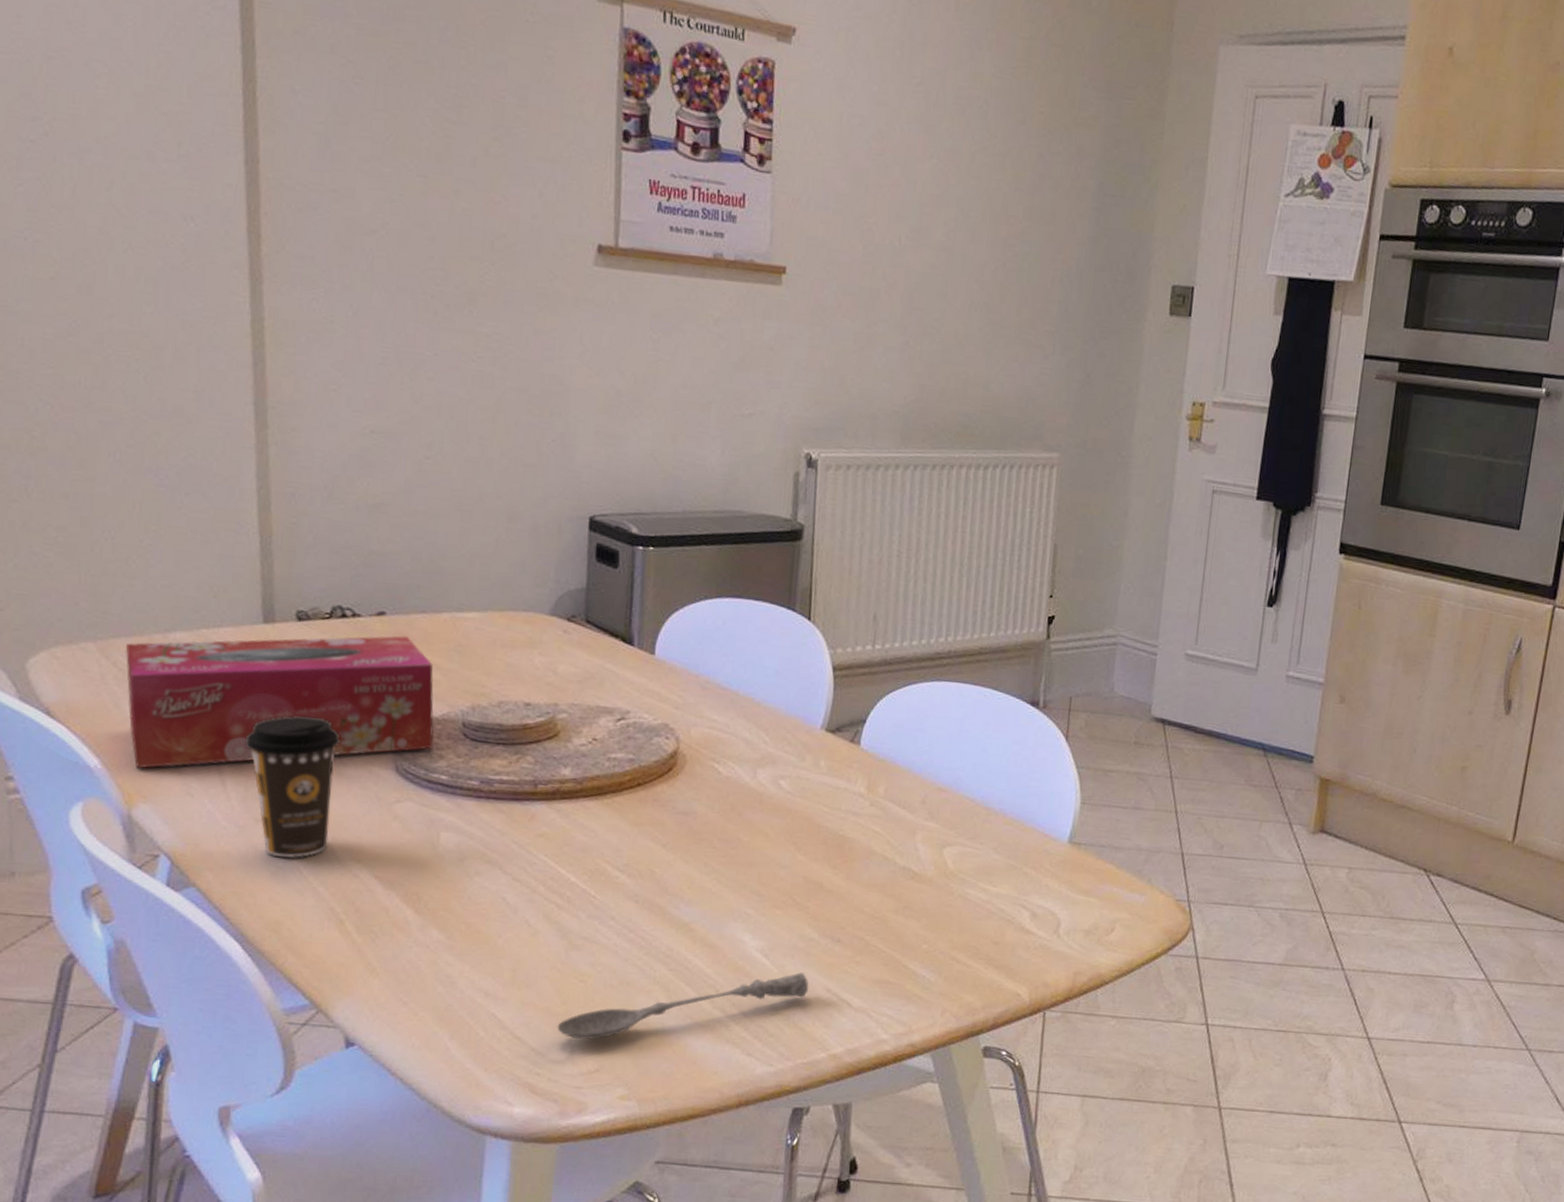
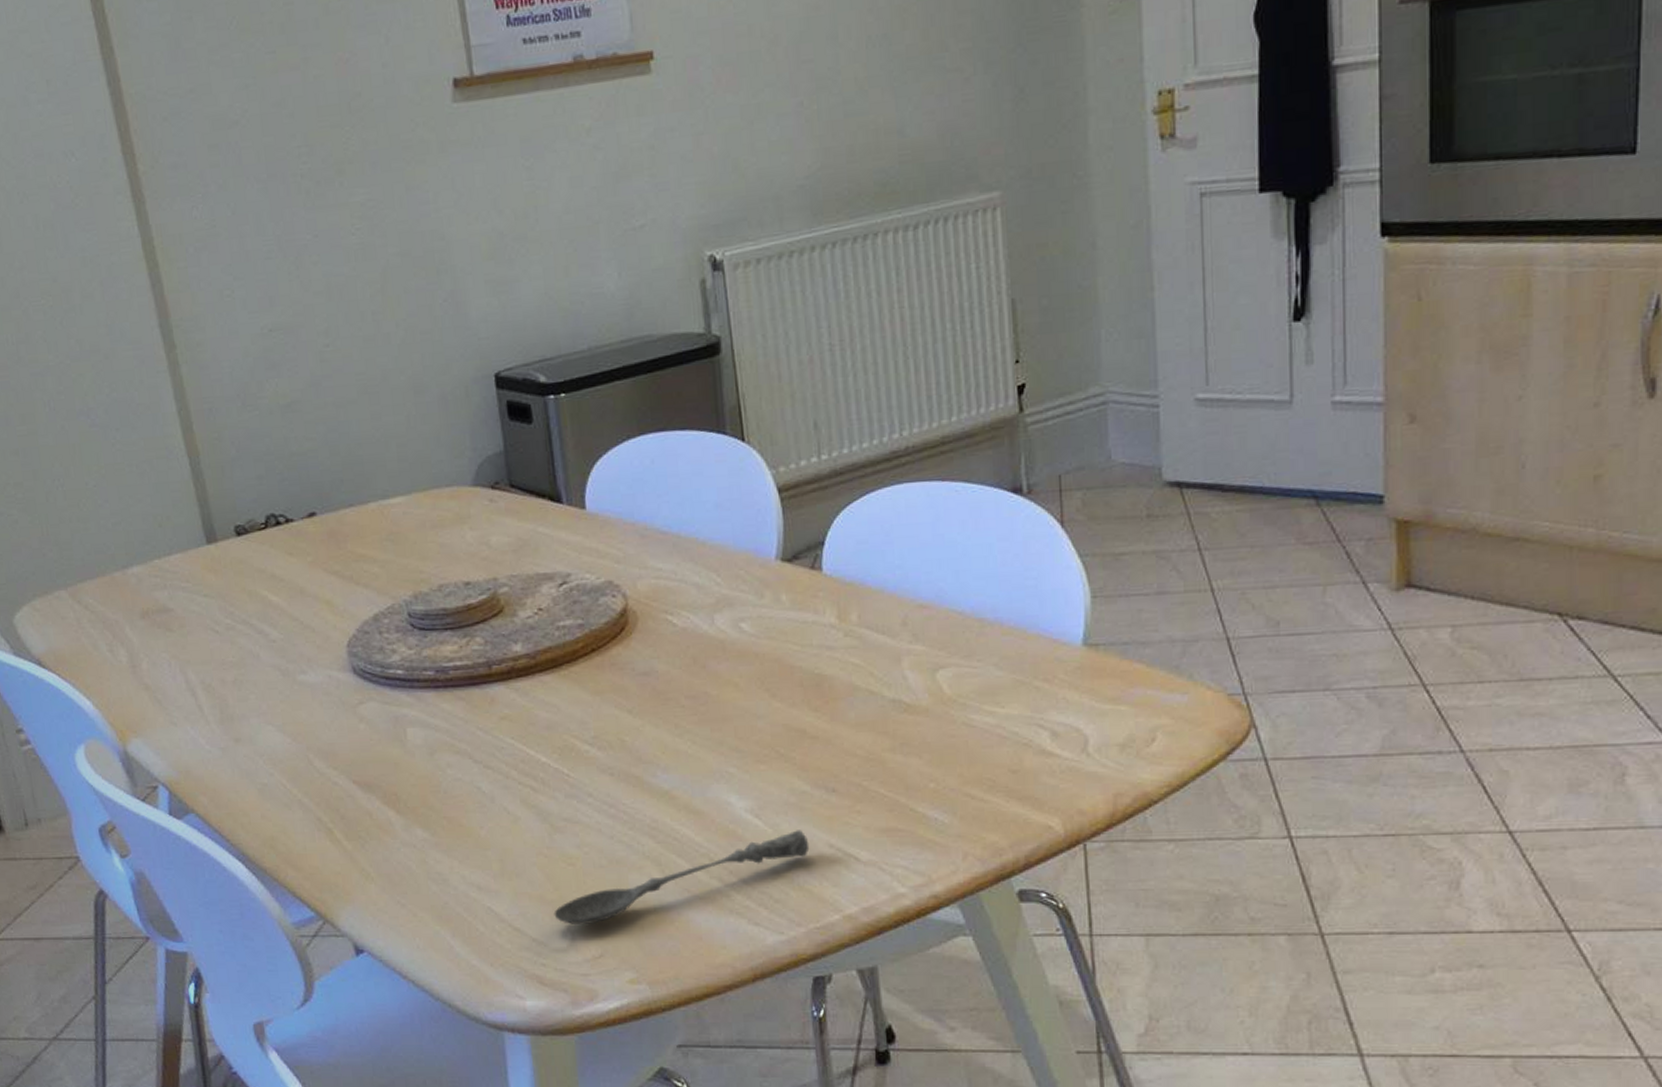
tissue box: present [125,636,434,769] -> none [92,533,385,705]
coffee cup: present [244,715,340,859] -> none [212,629,304,774]

